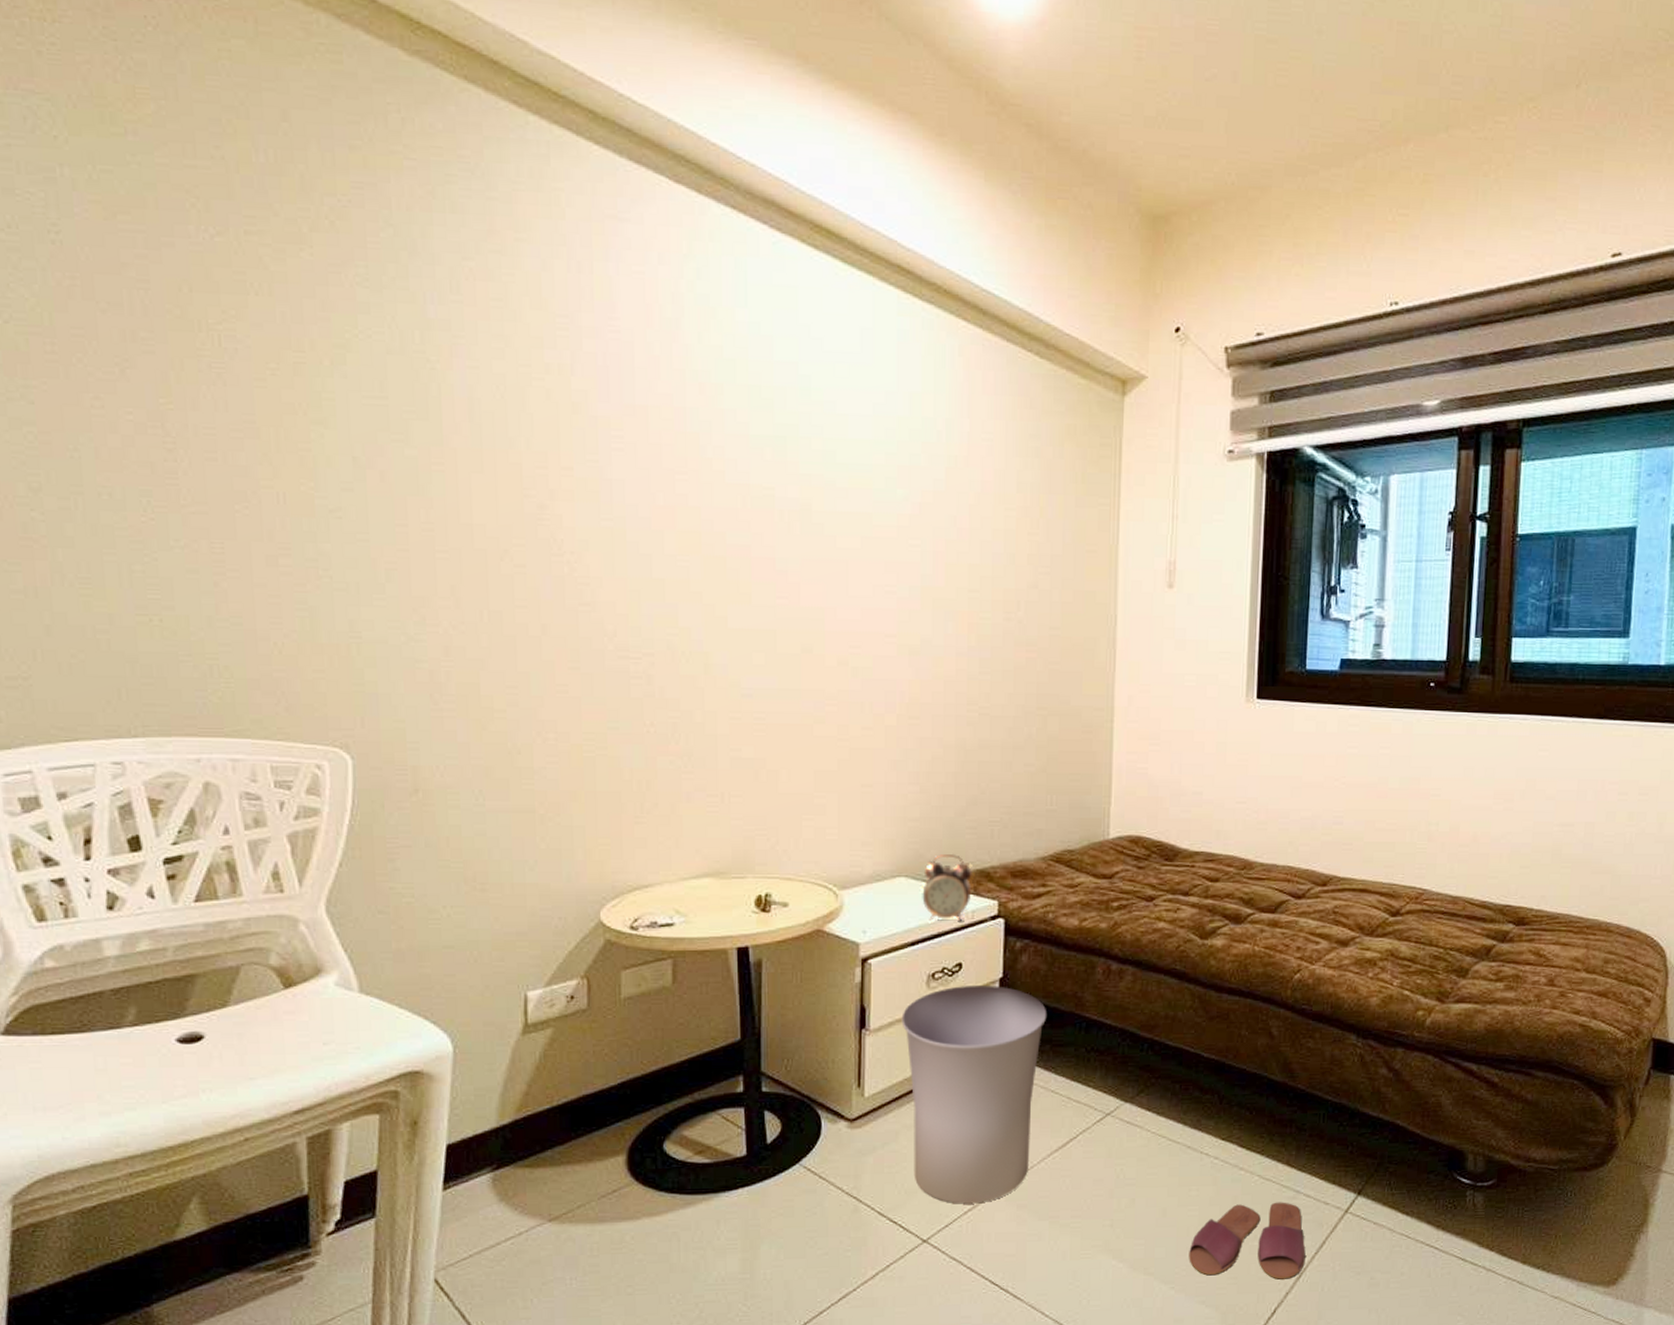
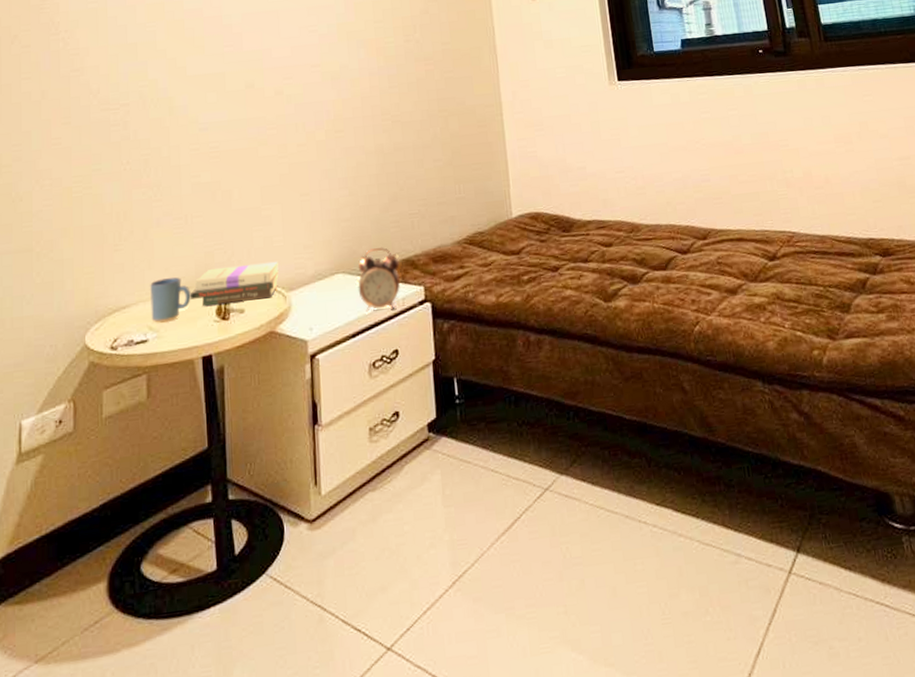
mug: none [678,860,726,906] -> present [150,277,191,322]
books: none [726,855,831,894] -> present [191,261,279,306]
waste bin: present [901,986,1047,1204] -> none [349,368,480,604]
slippers: present [1189,1202,1306,1279] -> none [644,568,761,661]

